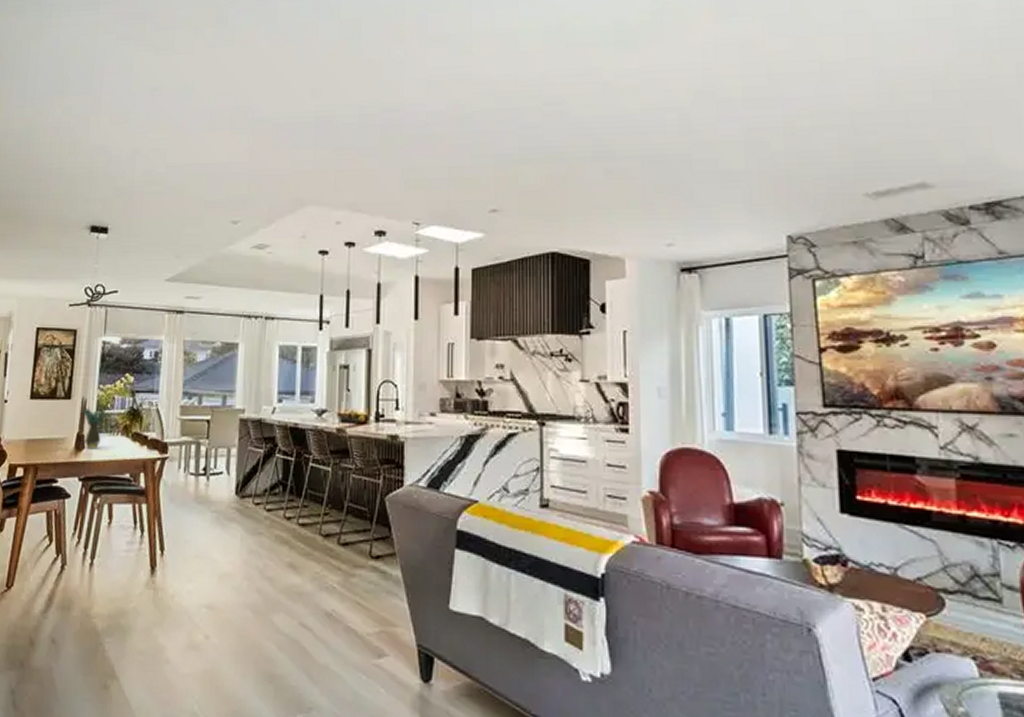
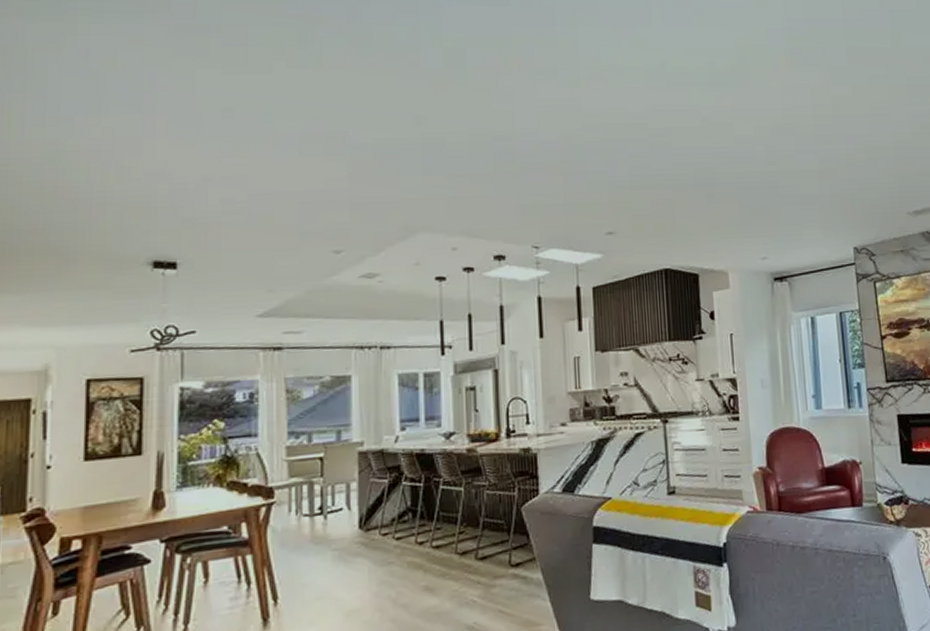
vase: present [82,407,106,449] -> none [159,461,190,507]

